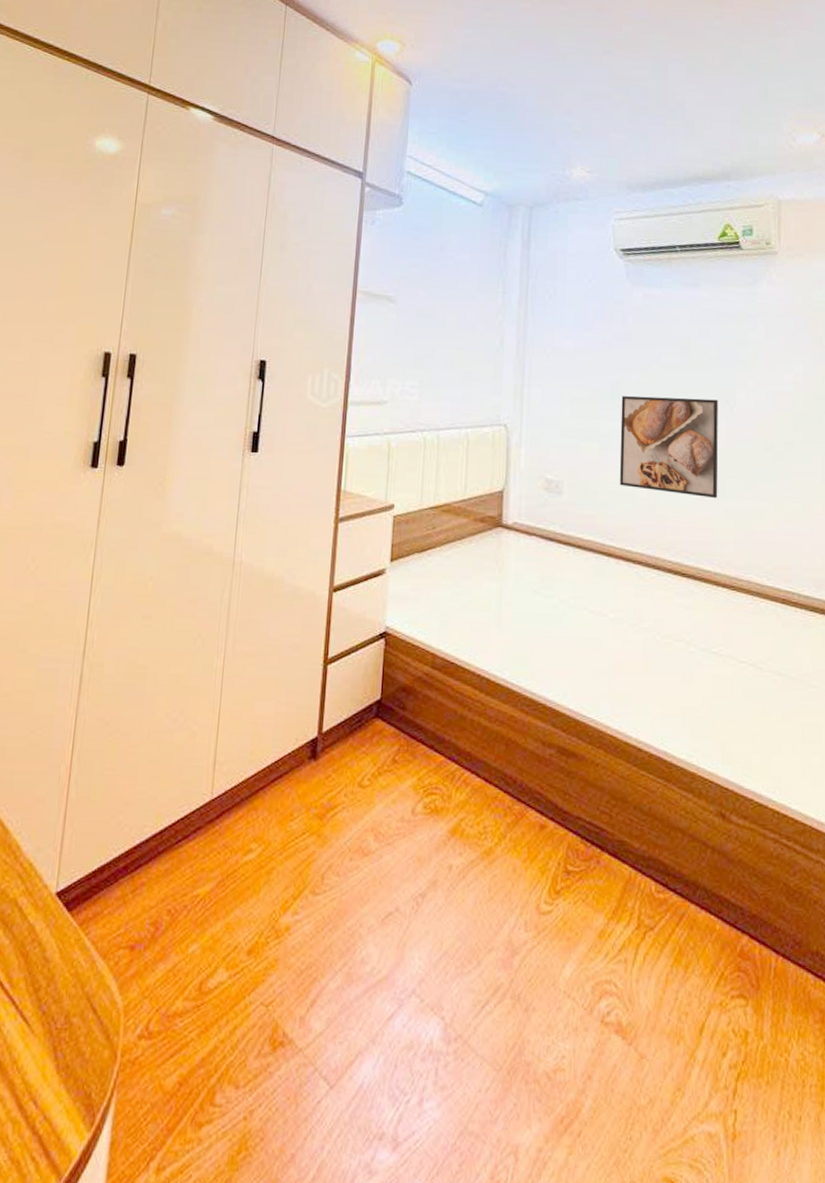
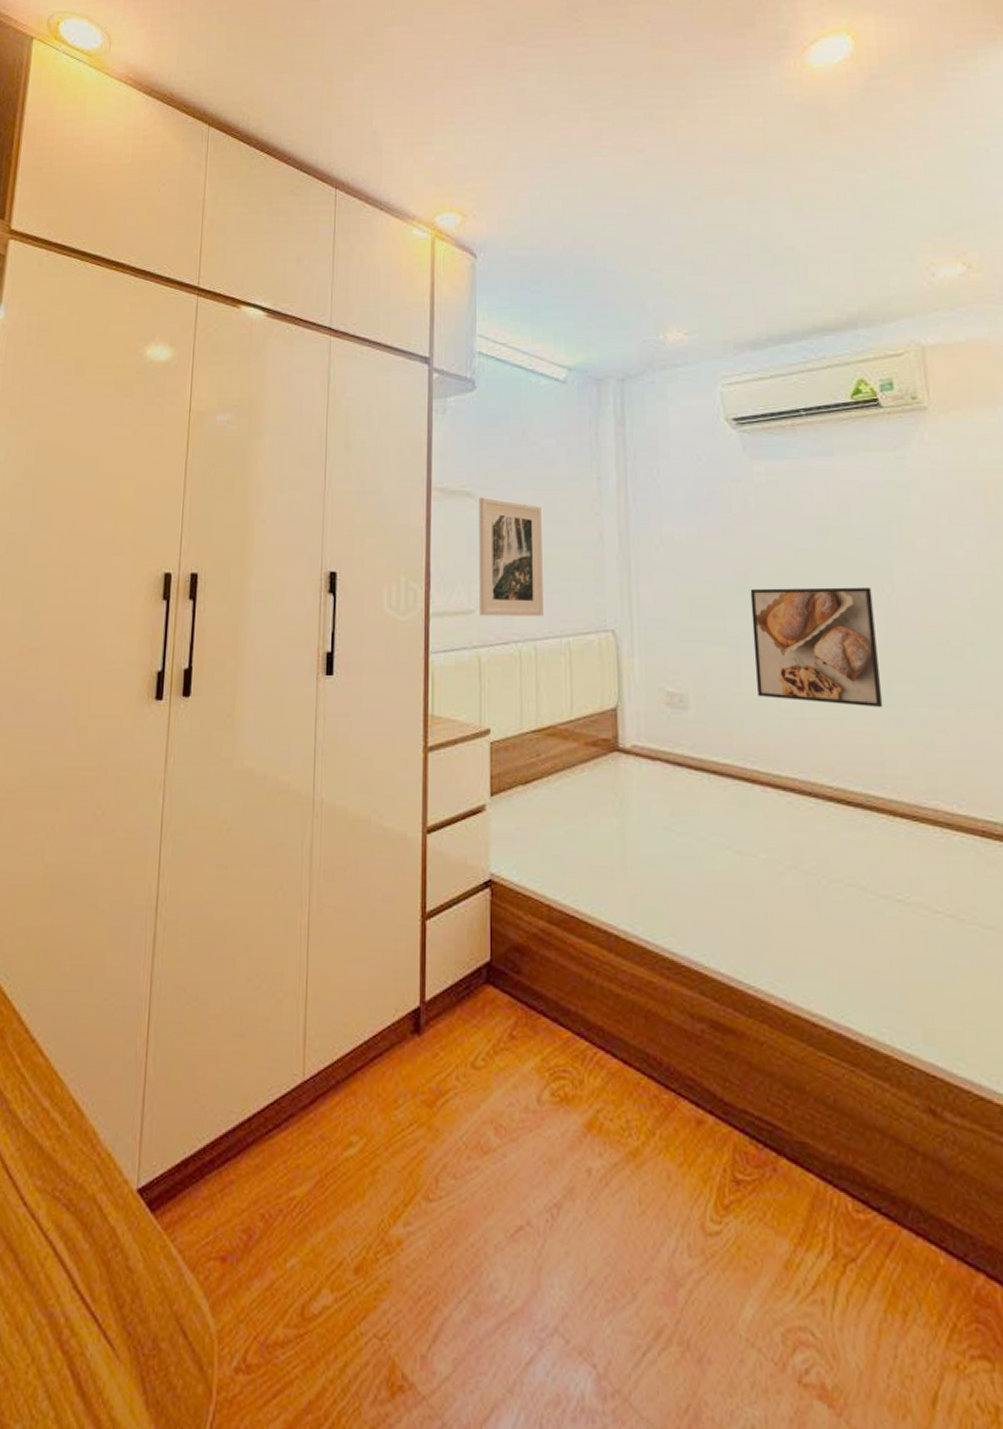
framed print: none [392,301,453,410] -> present [479,496,543,617]

